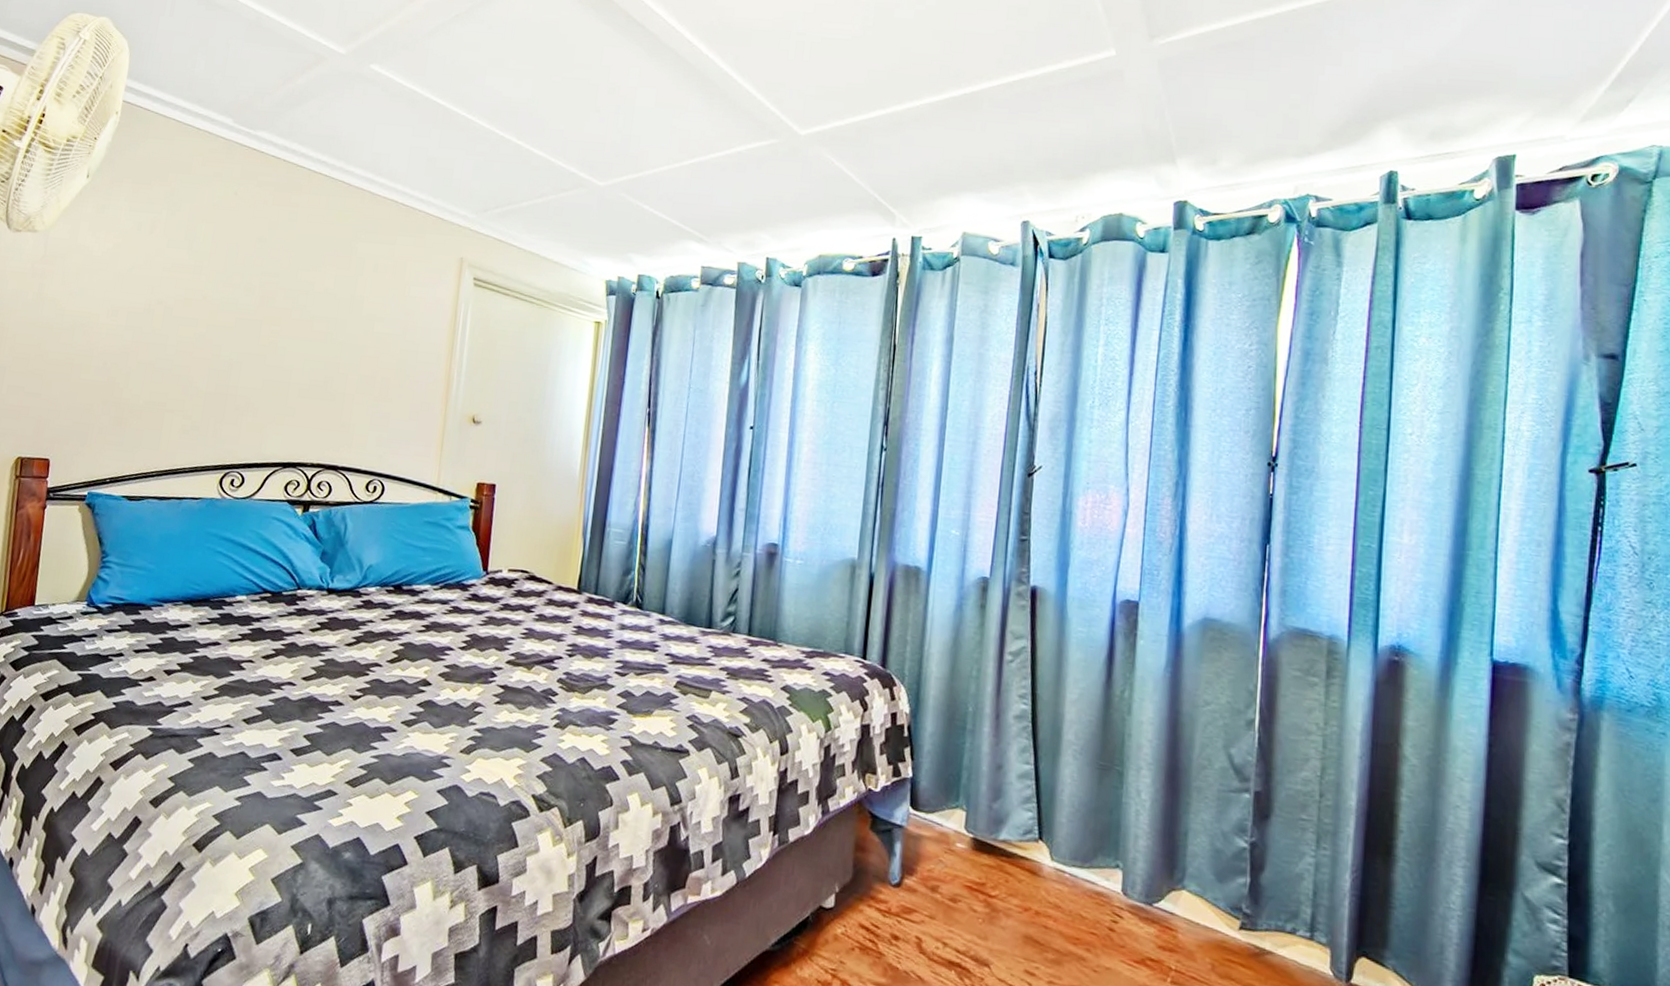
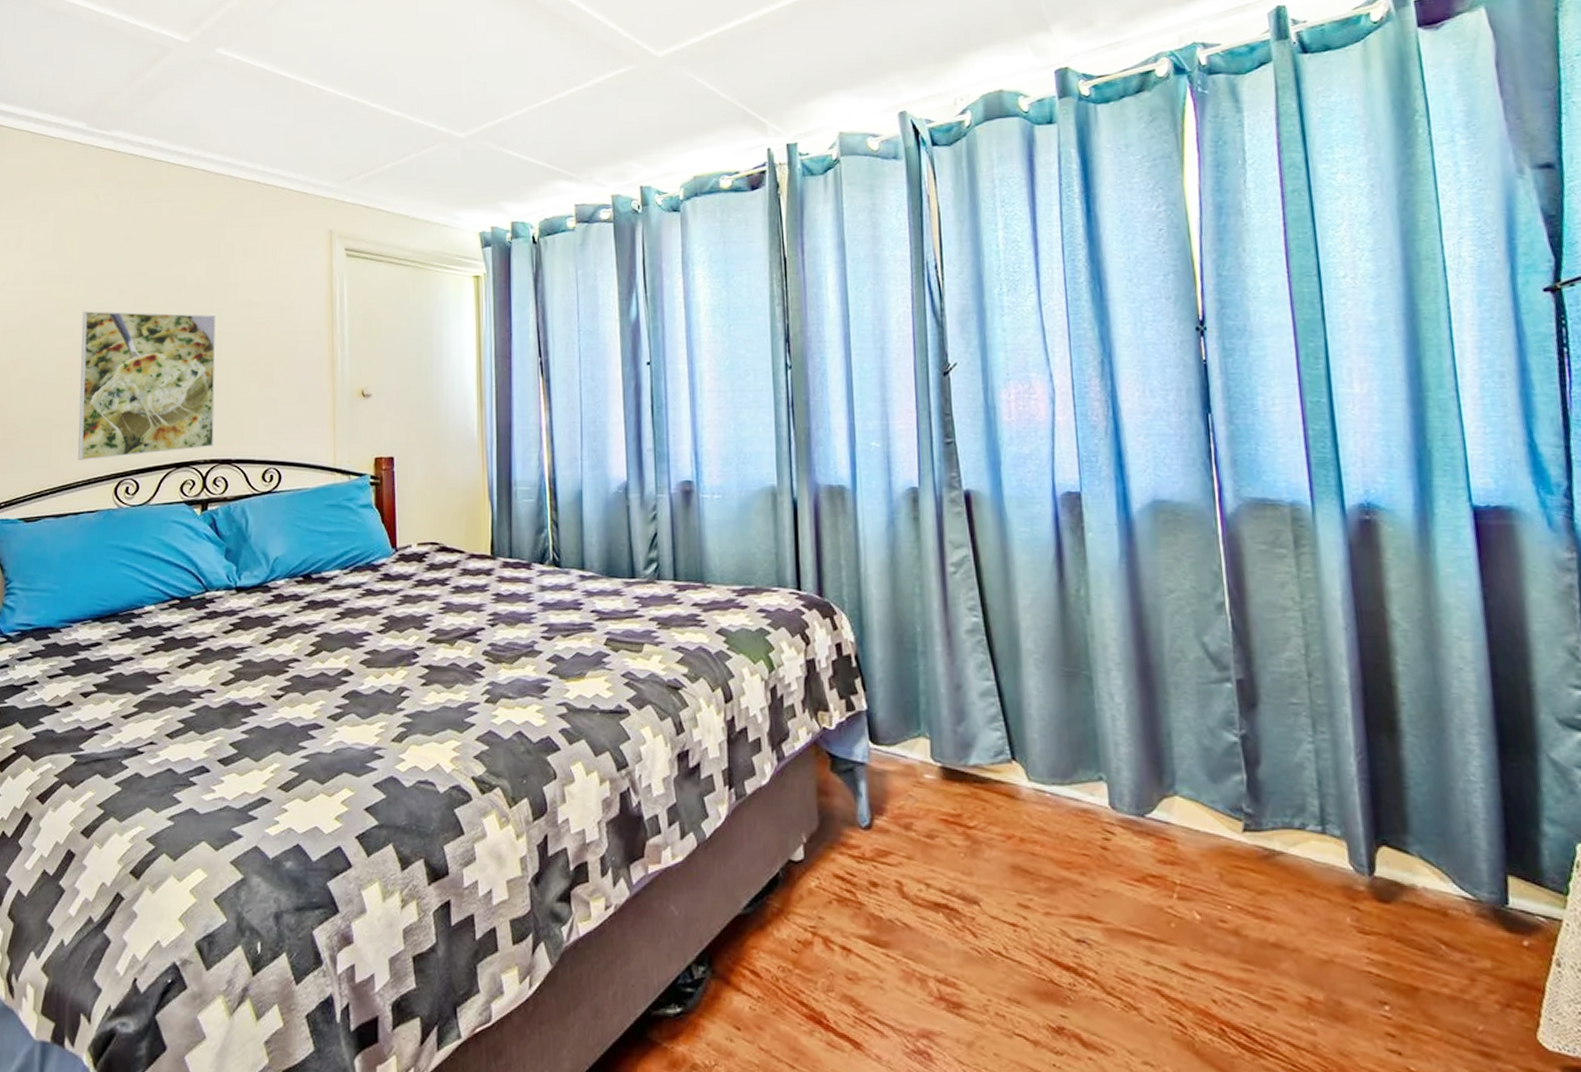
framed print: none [187,304,339,452] -> present [78,311,216,460]

